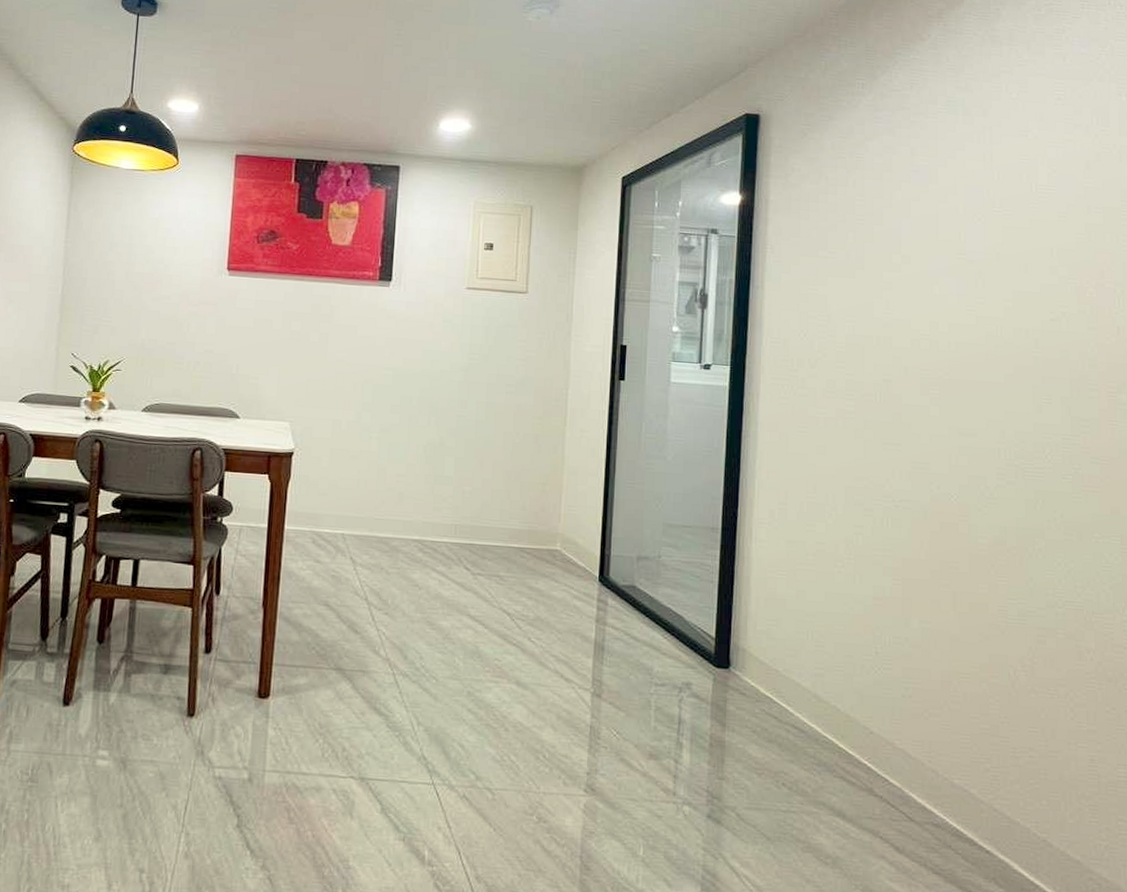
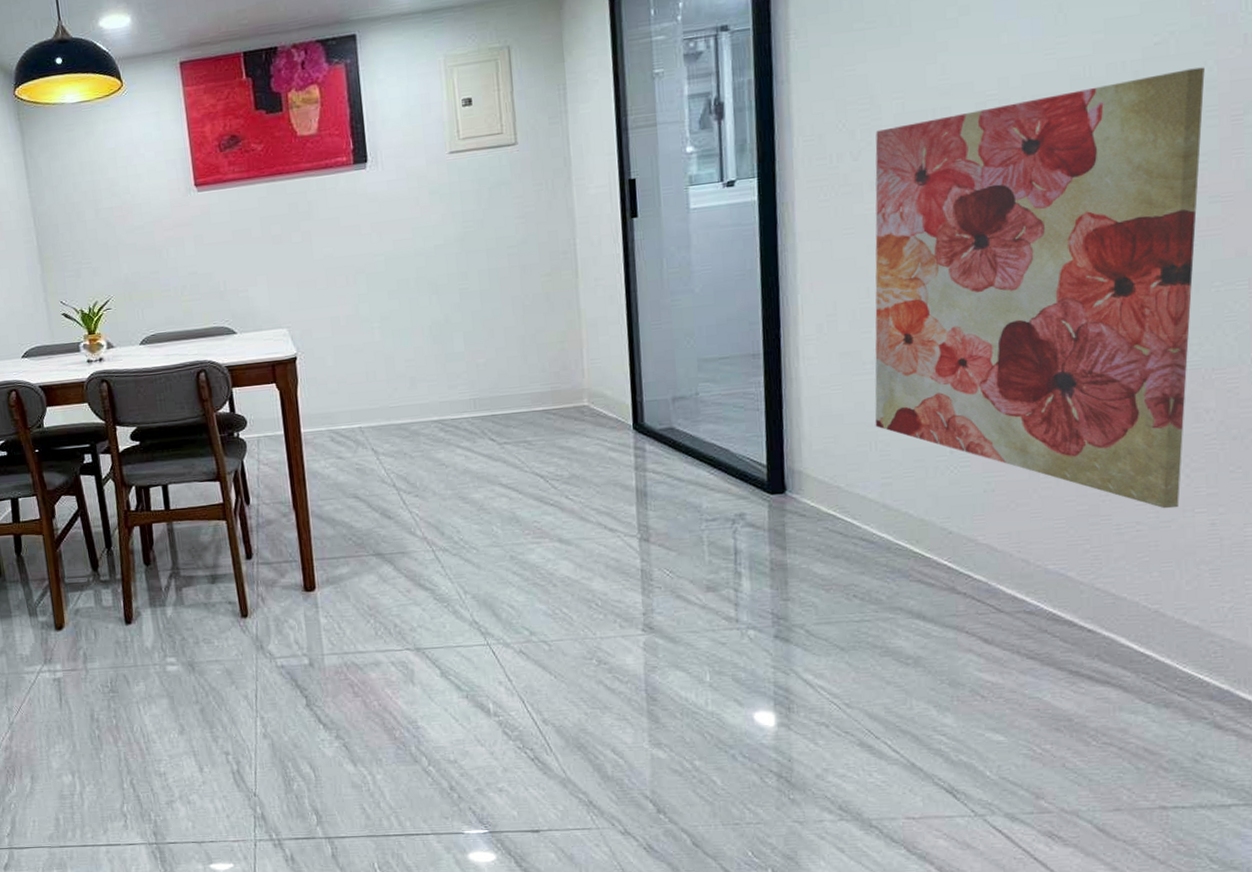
wall art: none [813,345,1088,740] -> present [875,67,1205,509]

